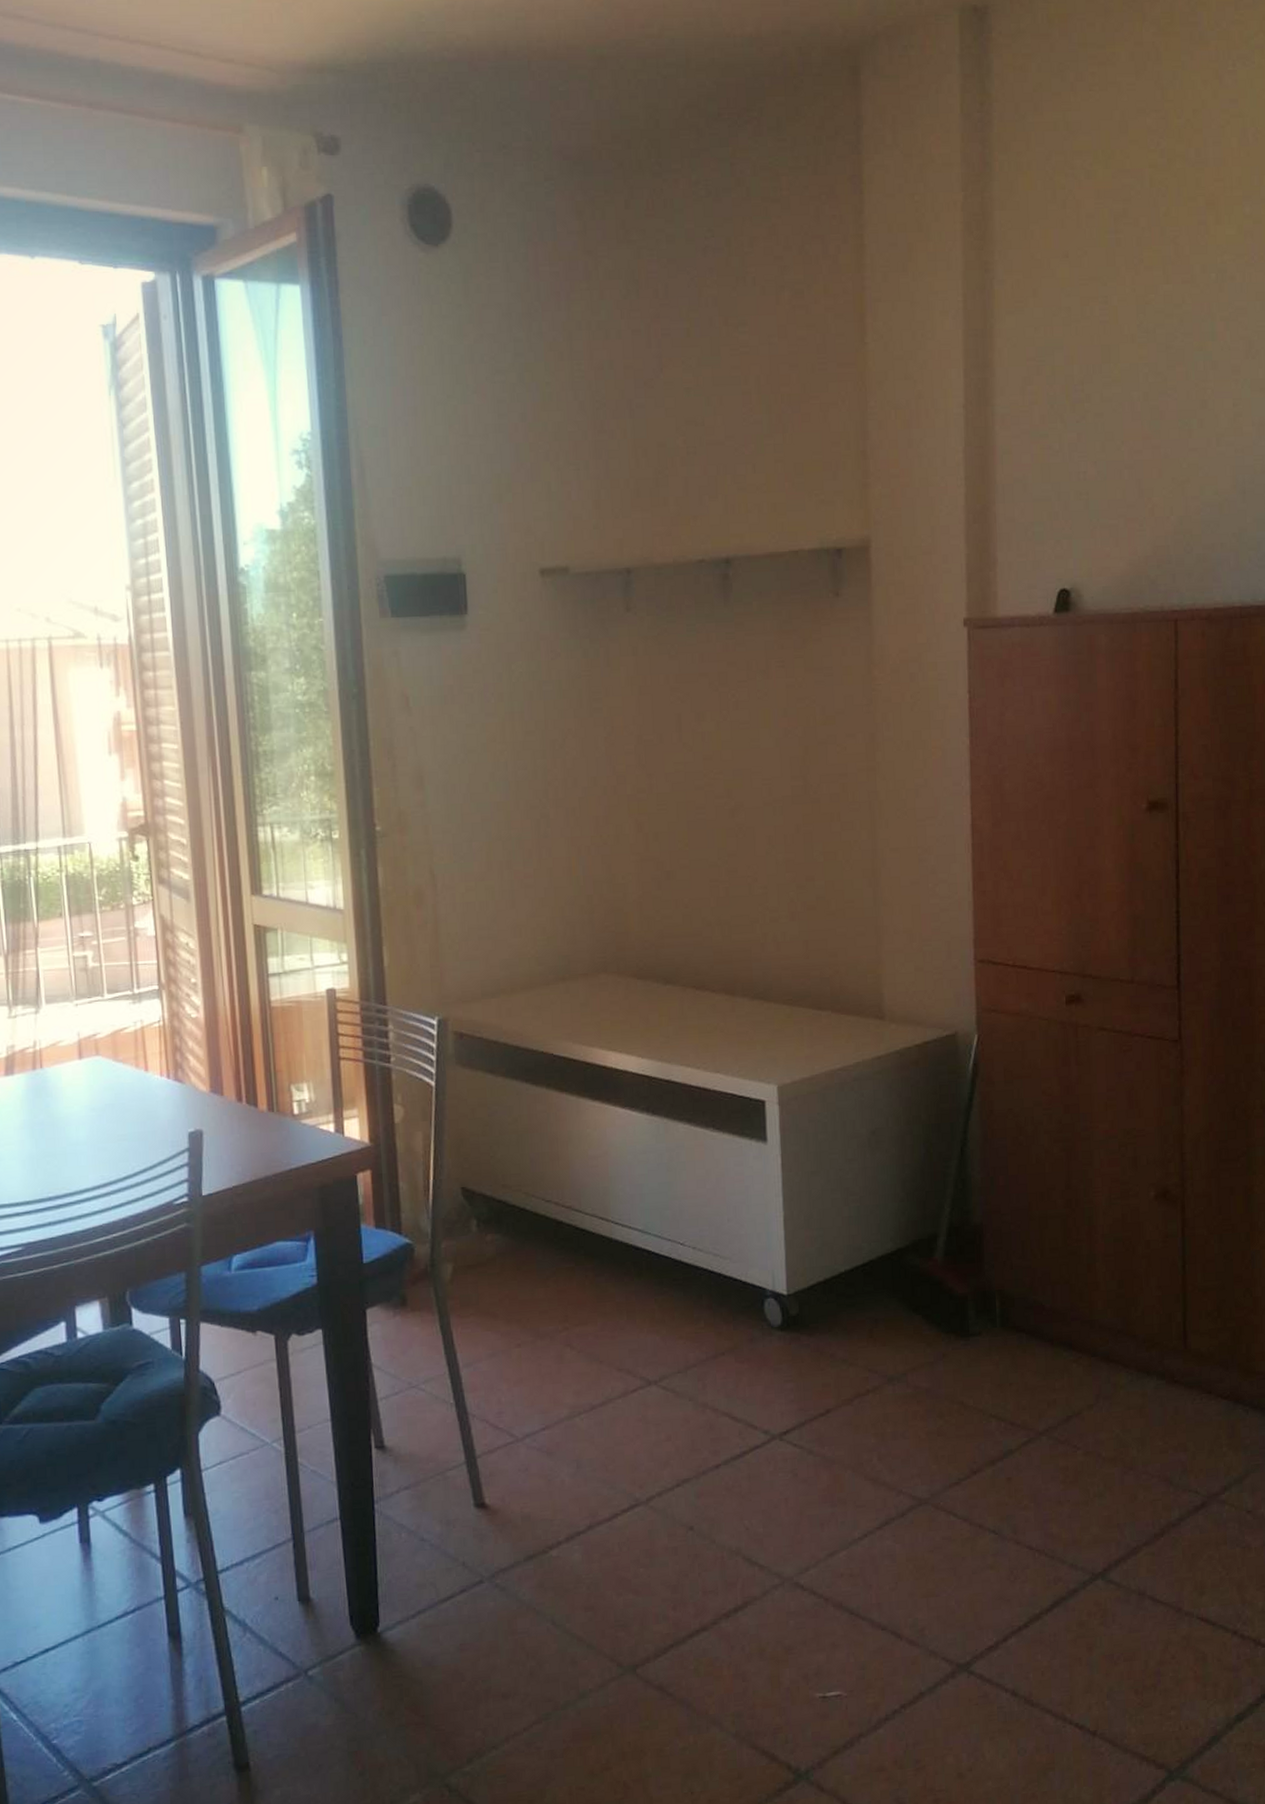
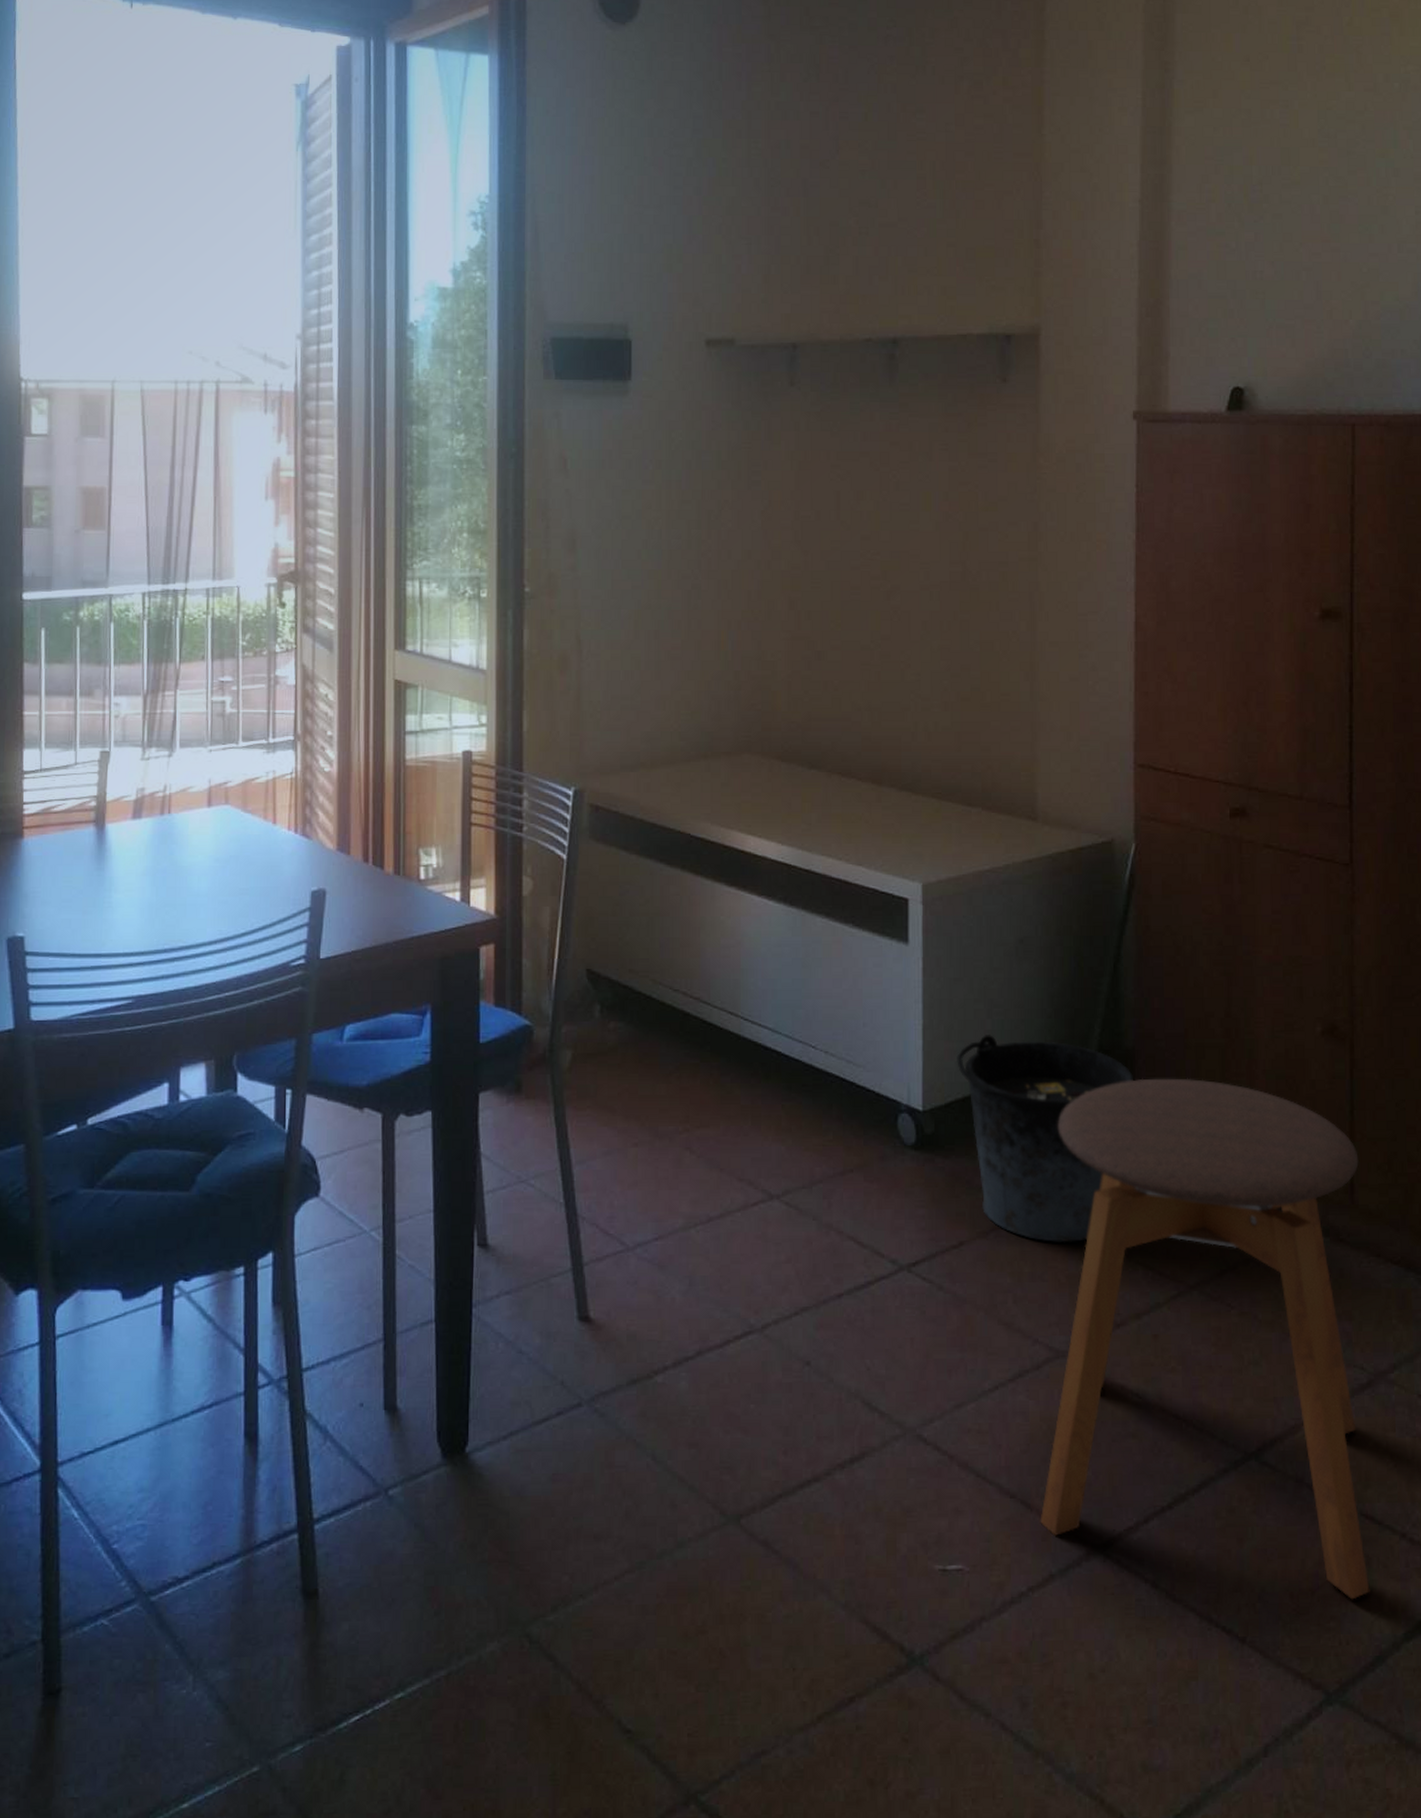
bucket: none [816,1221,983,1404] -> present [955,1035,1134,1243]
stool: none [909,1247,1206,1691] -> present [1040,1078,1370,1600]

